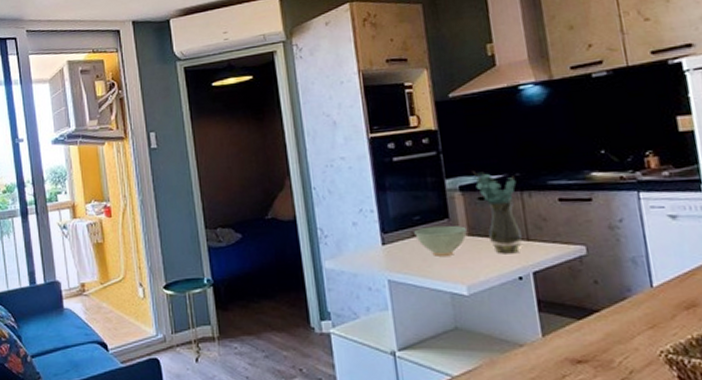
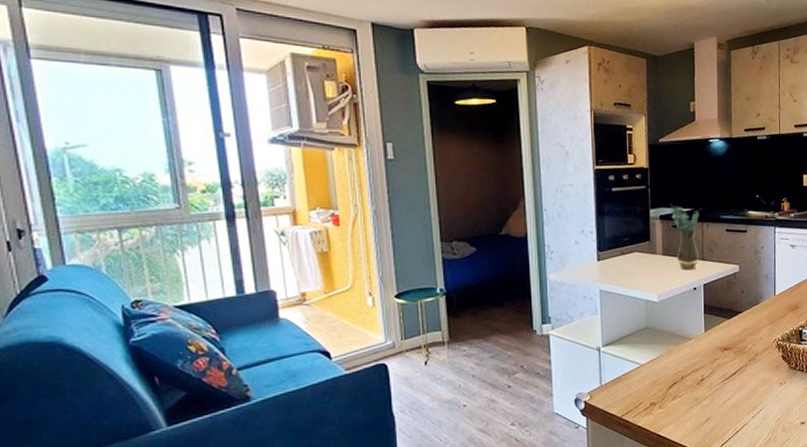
bowl: present [414,225,468,256] -> none [623,246,663,271]

